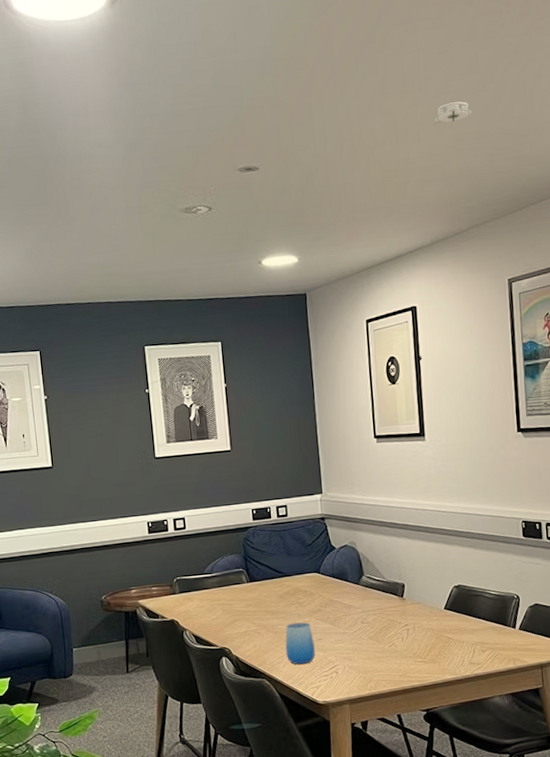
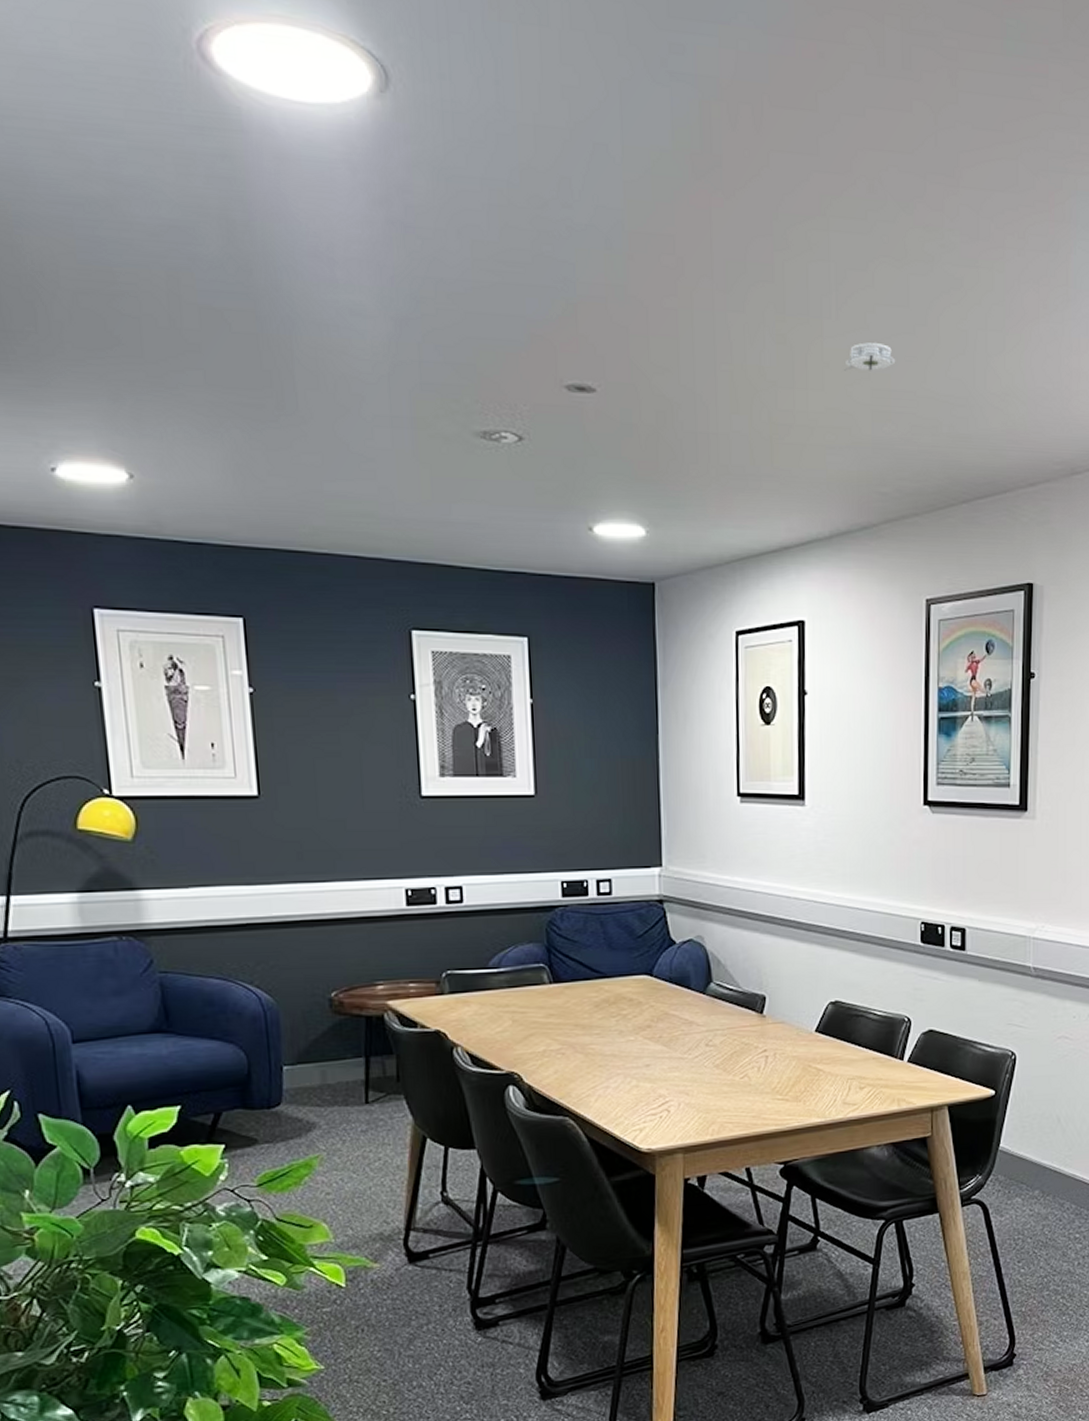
cup: present [285,622,315,664] -> none [599,1041,640,1098]

